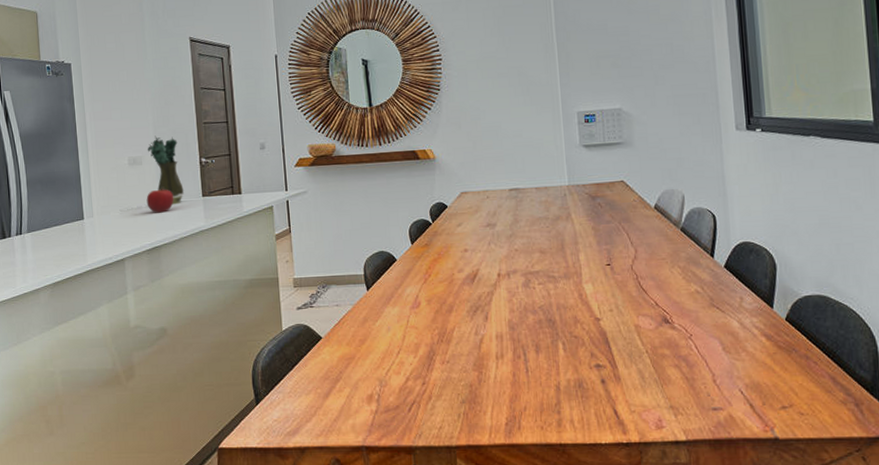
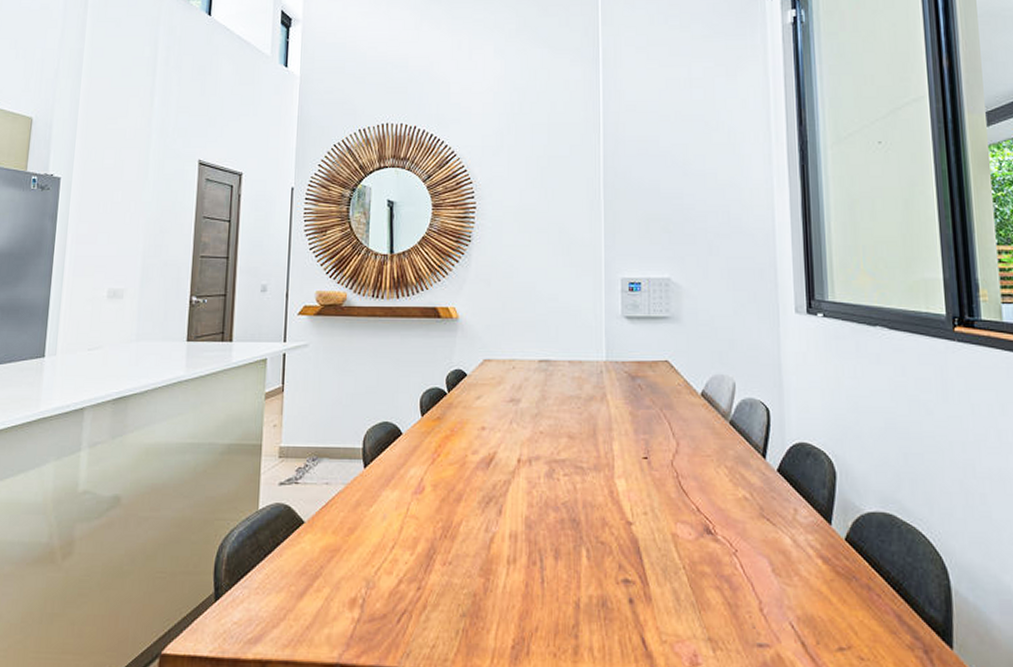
fruit: present [146,187,174,213] -> none [121,327,154,357]
vase: present [148,135,184,205] -> none [132,266,168,348]

